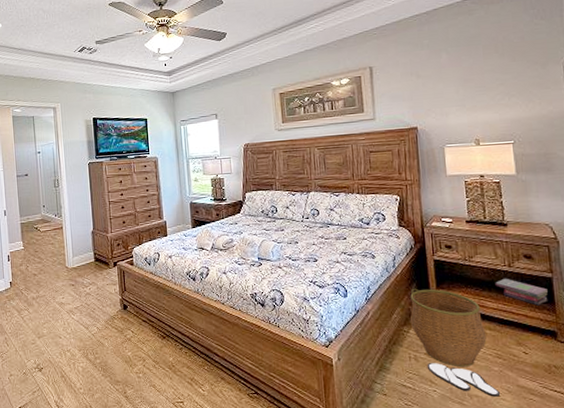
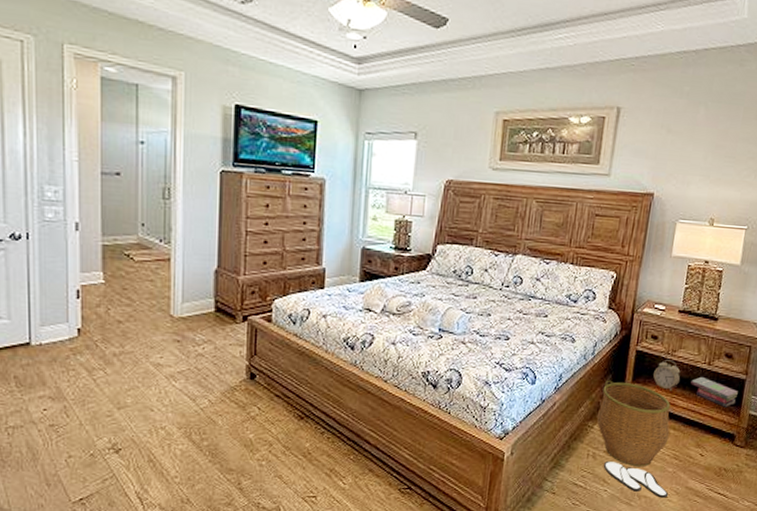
alarm clock: none [456,265,484,294] -> present [653,360,681,391]

